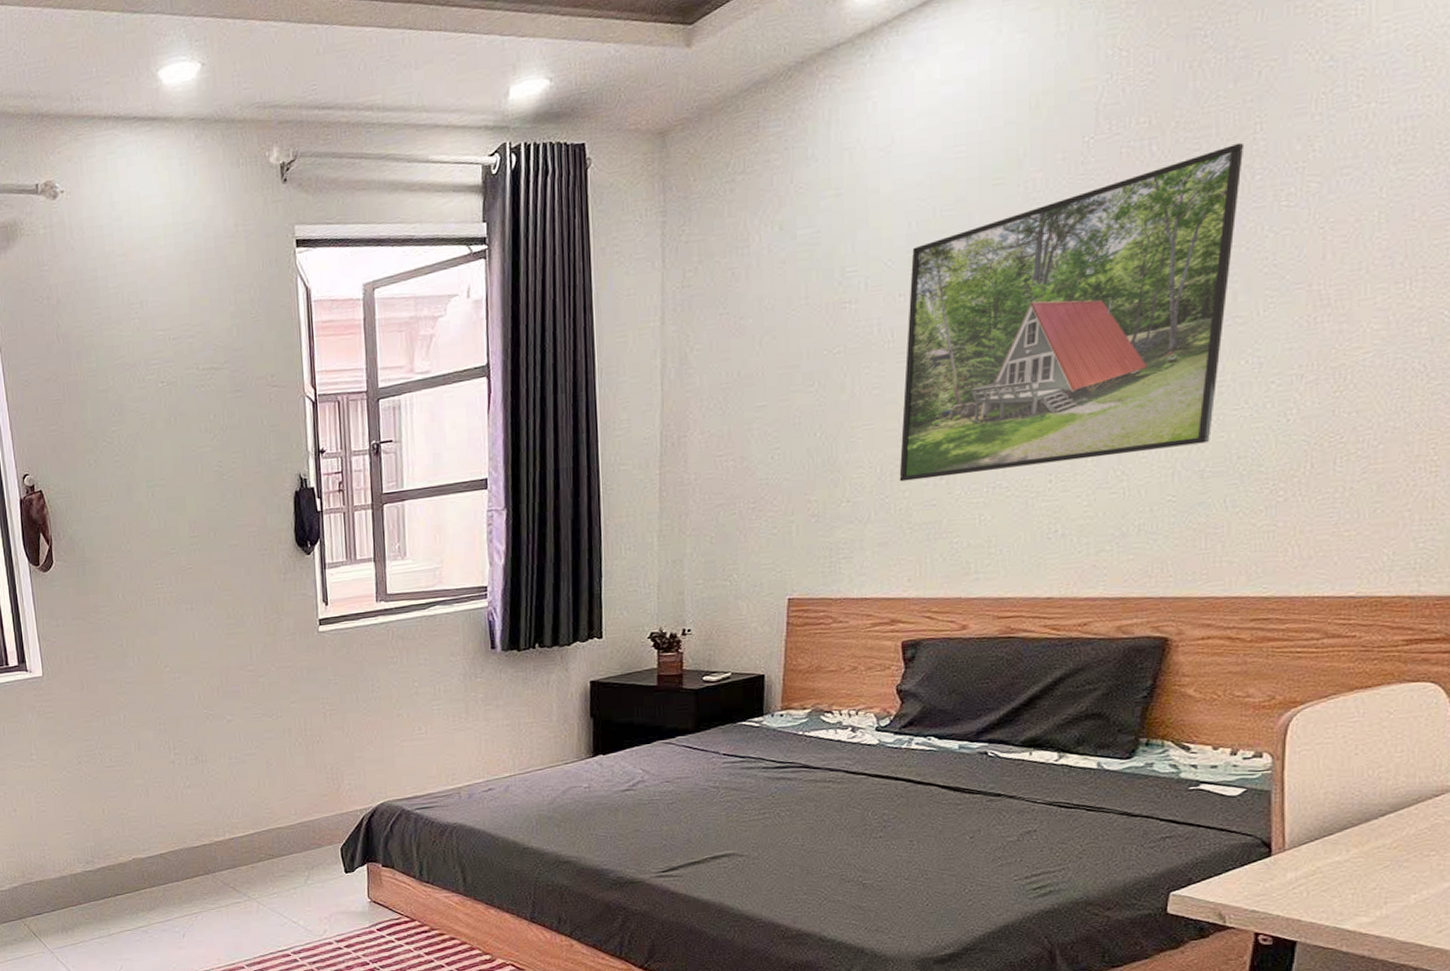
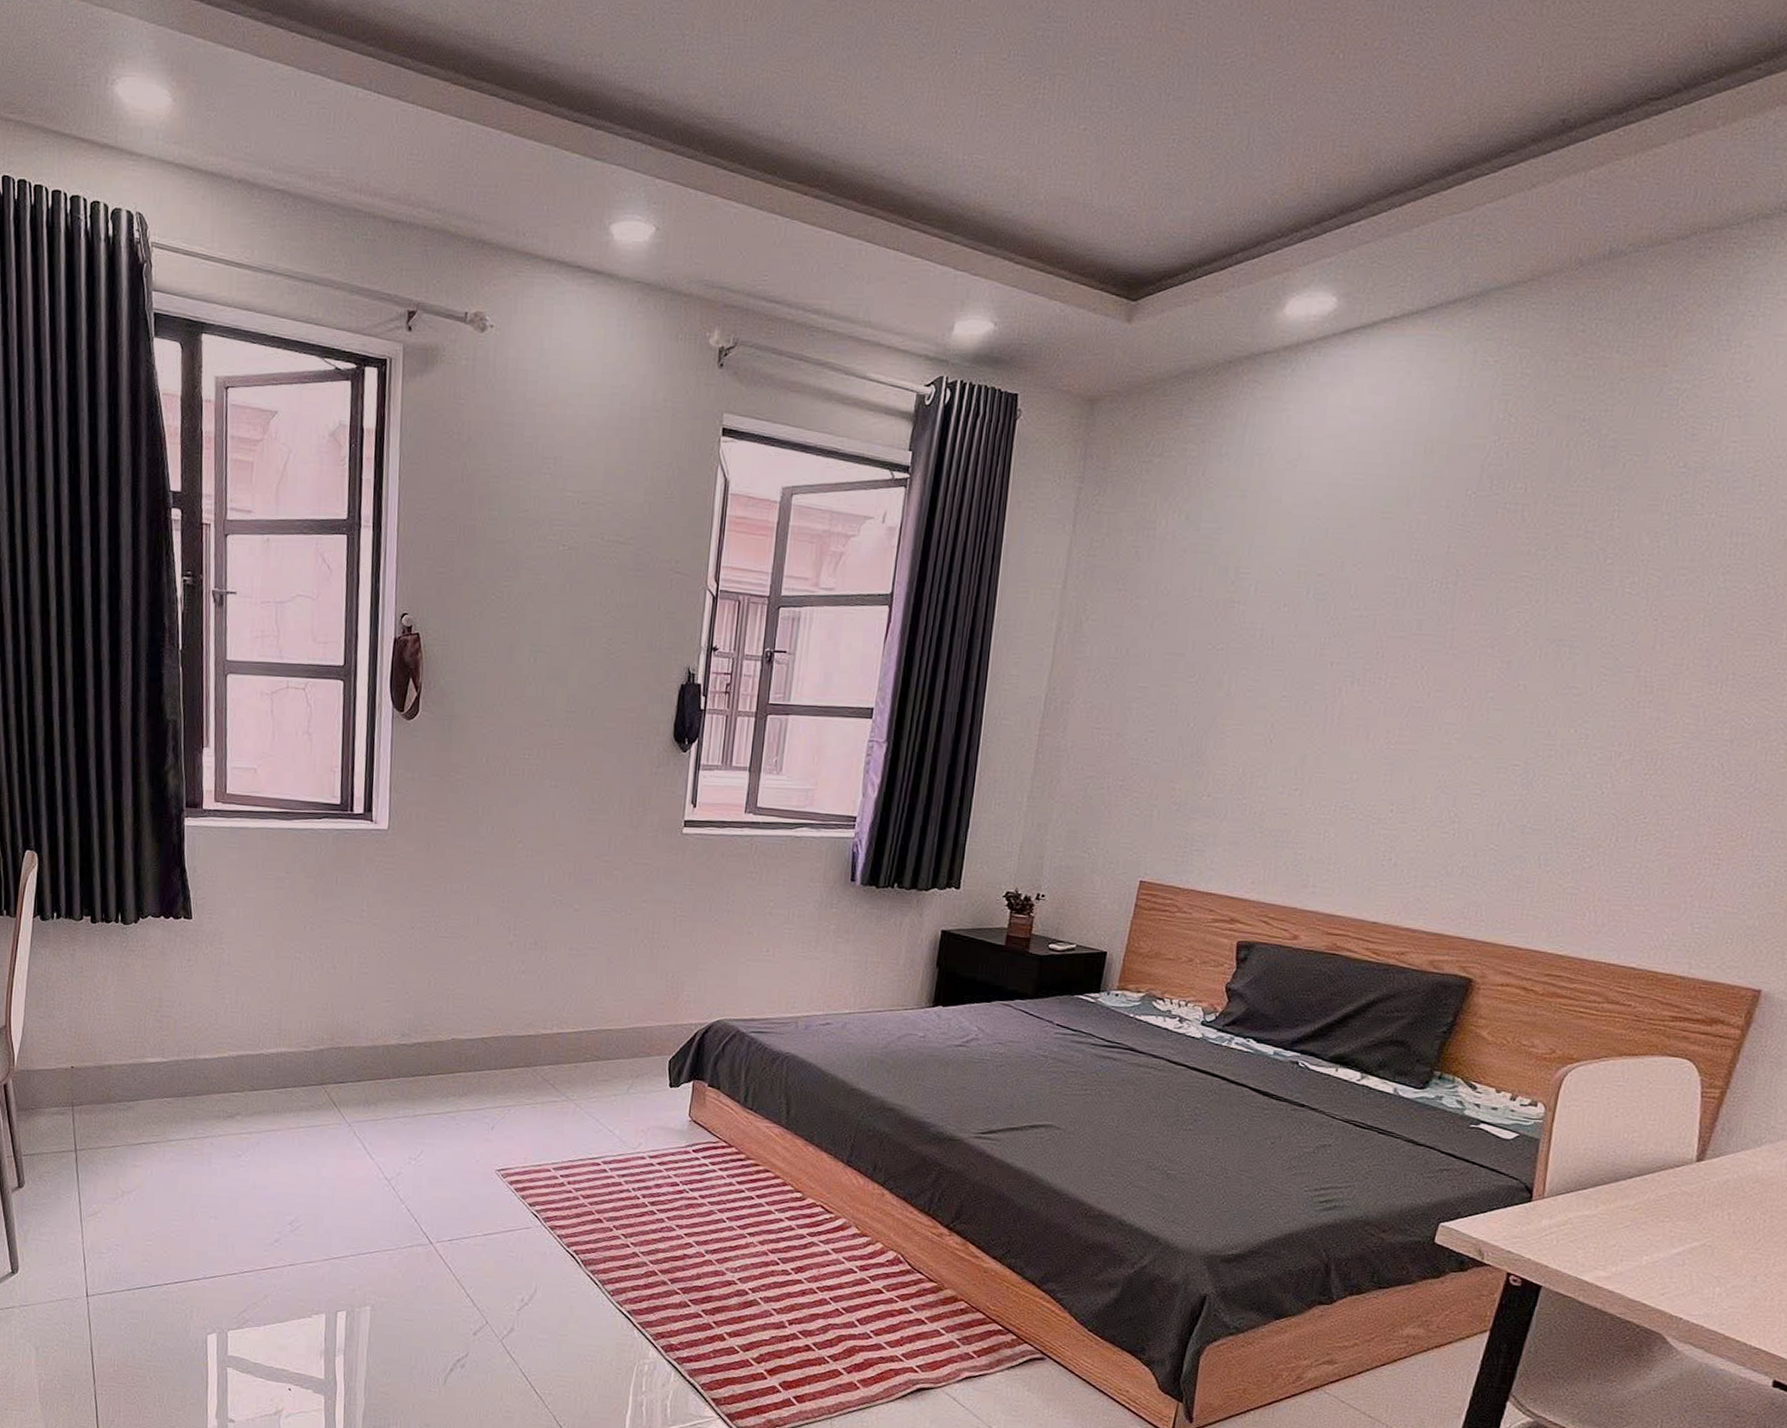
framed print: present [899,142,1245,482] -> none [1258,525,1602,801]

